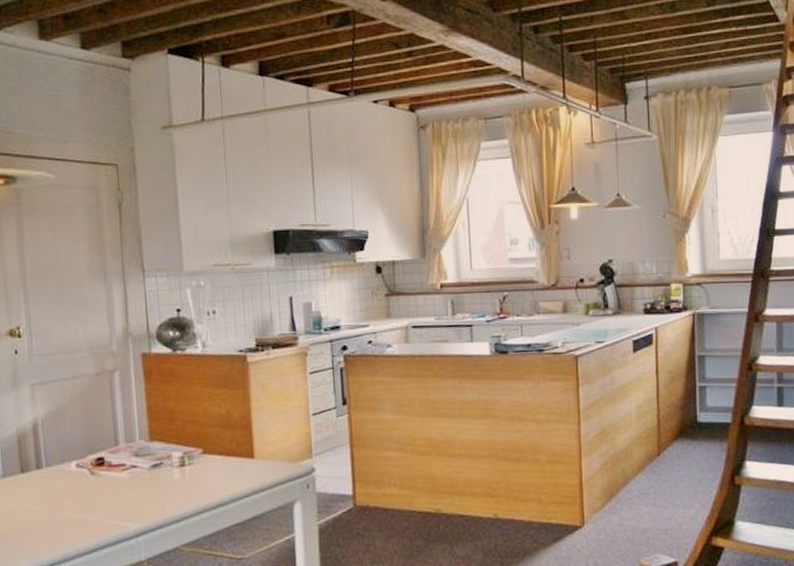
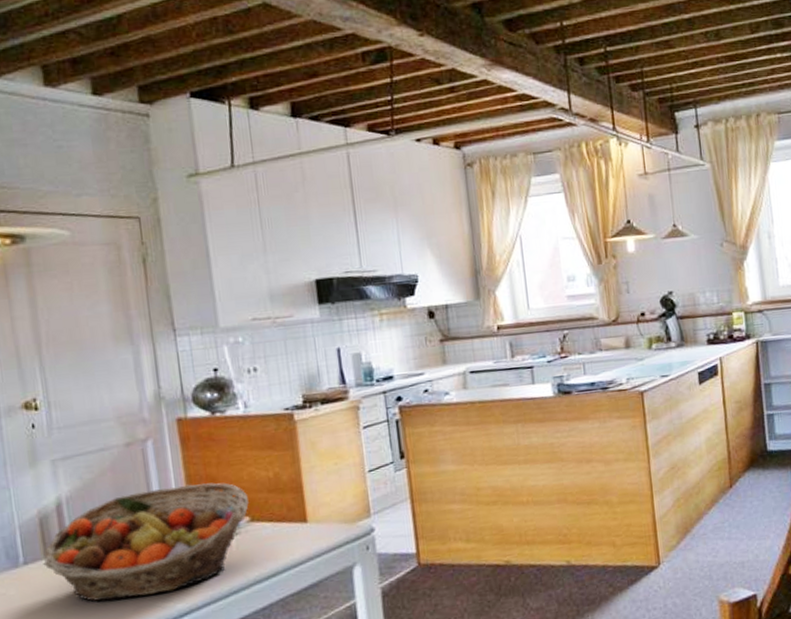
fruit basket: none [19,415,202,516] -> present [43,482,249,601]

